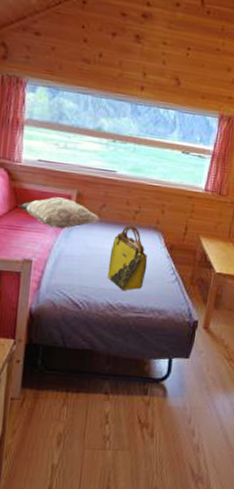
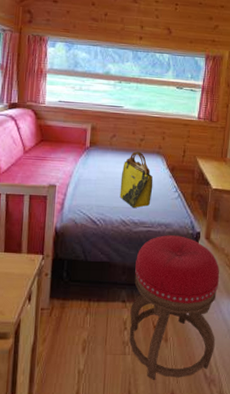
decorative pillow: present [19,197,101,229] -> none [44,131,112,157]
stool: none [111,322,217,476] -> present [129,235,220,380]

